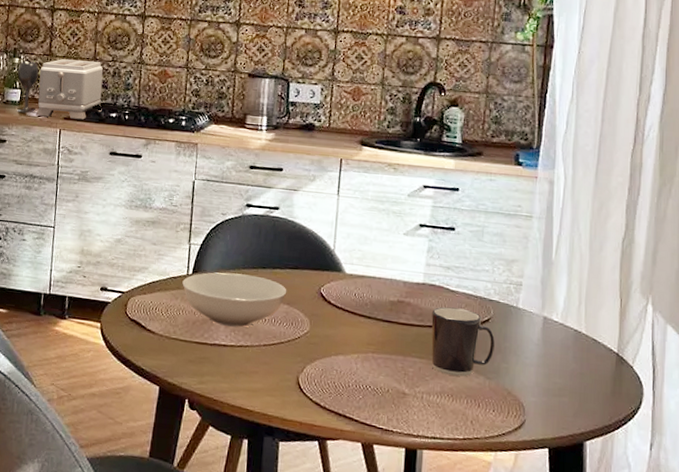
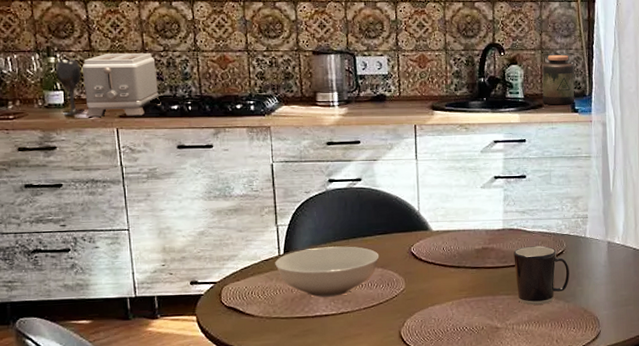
jar: none [482,100,522,157] -> present [542,55,575,105]

